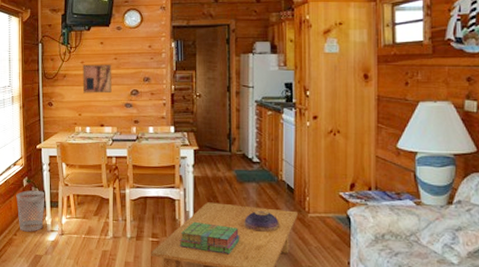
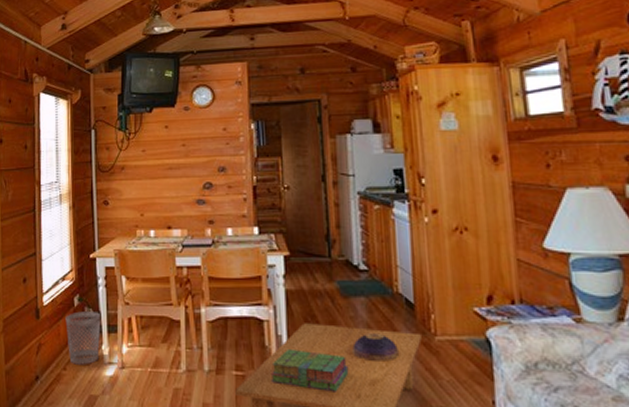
wall art: present [82,64,112,94] -> none [144,152,180,189]

